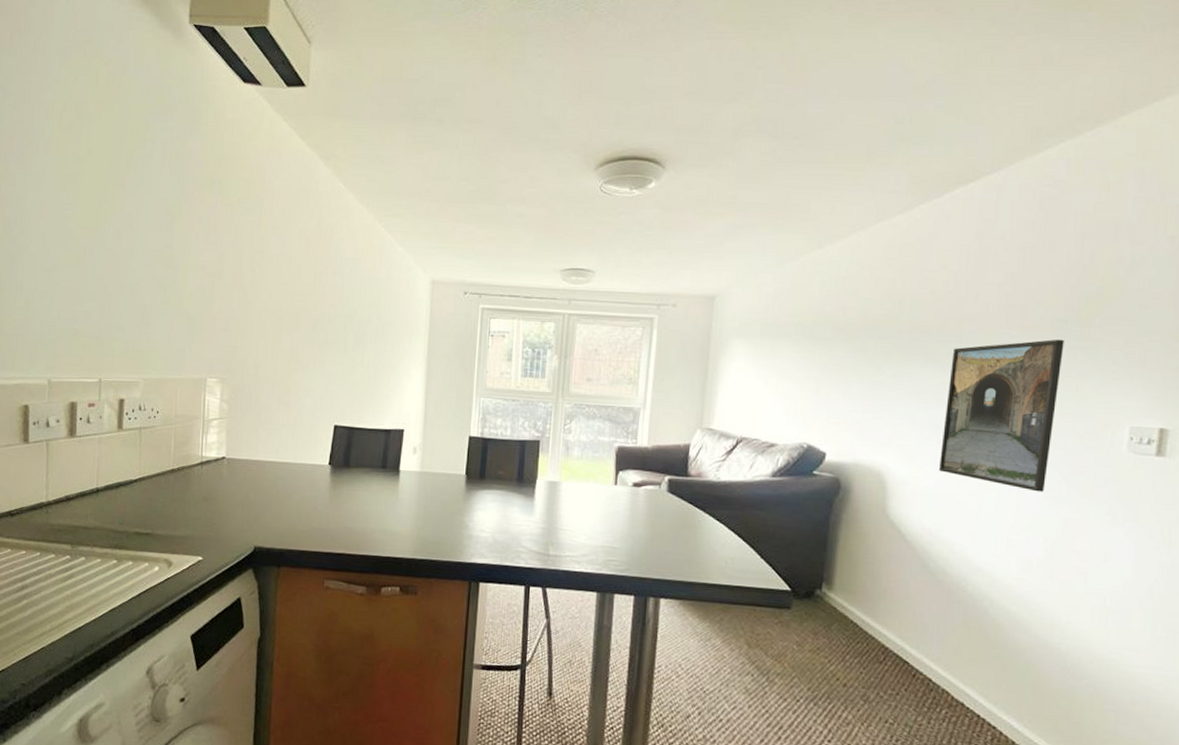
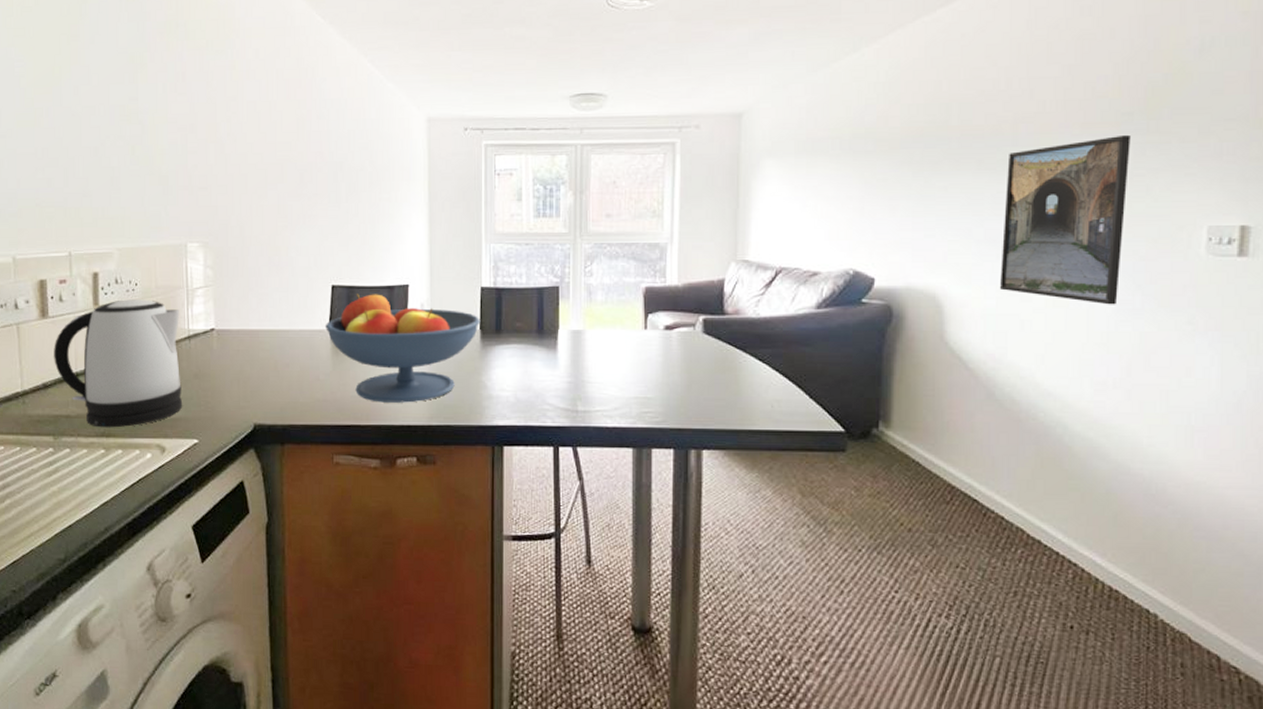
kettle: none [77,425,195,541] -> present [54,299,183,428]
fruit bowl: none [325,434,467,537] -> present [324,294,481,403]

